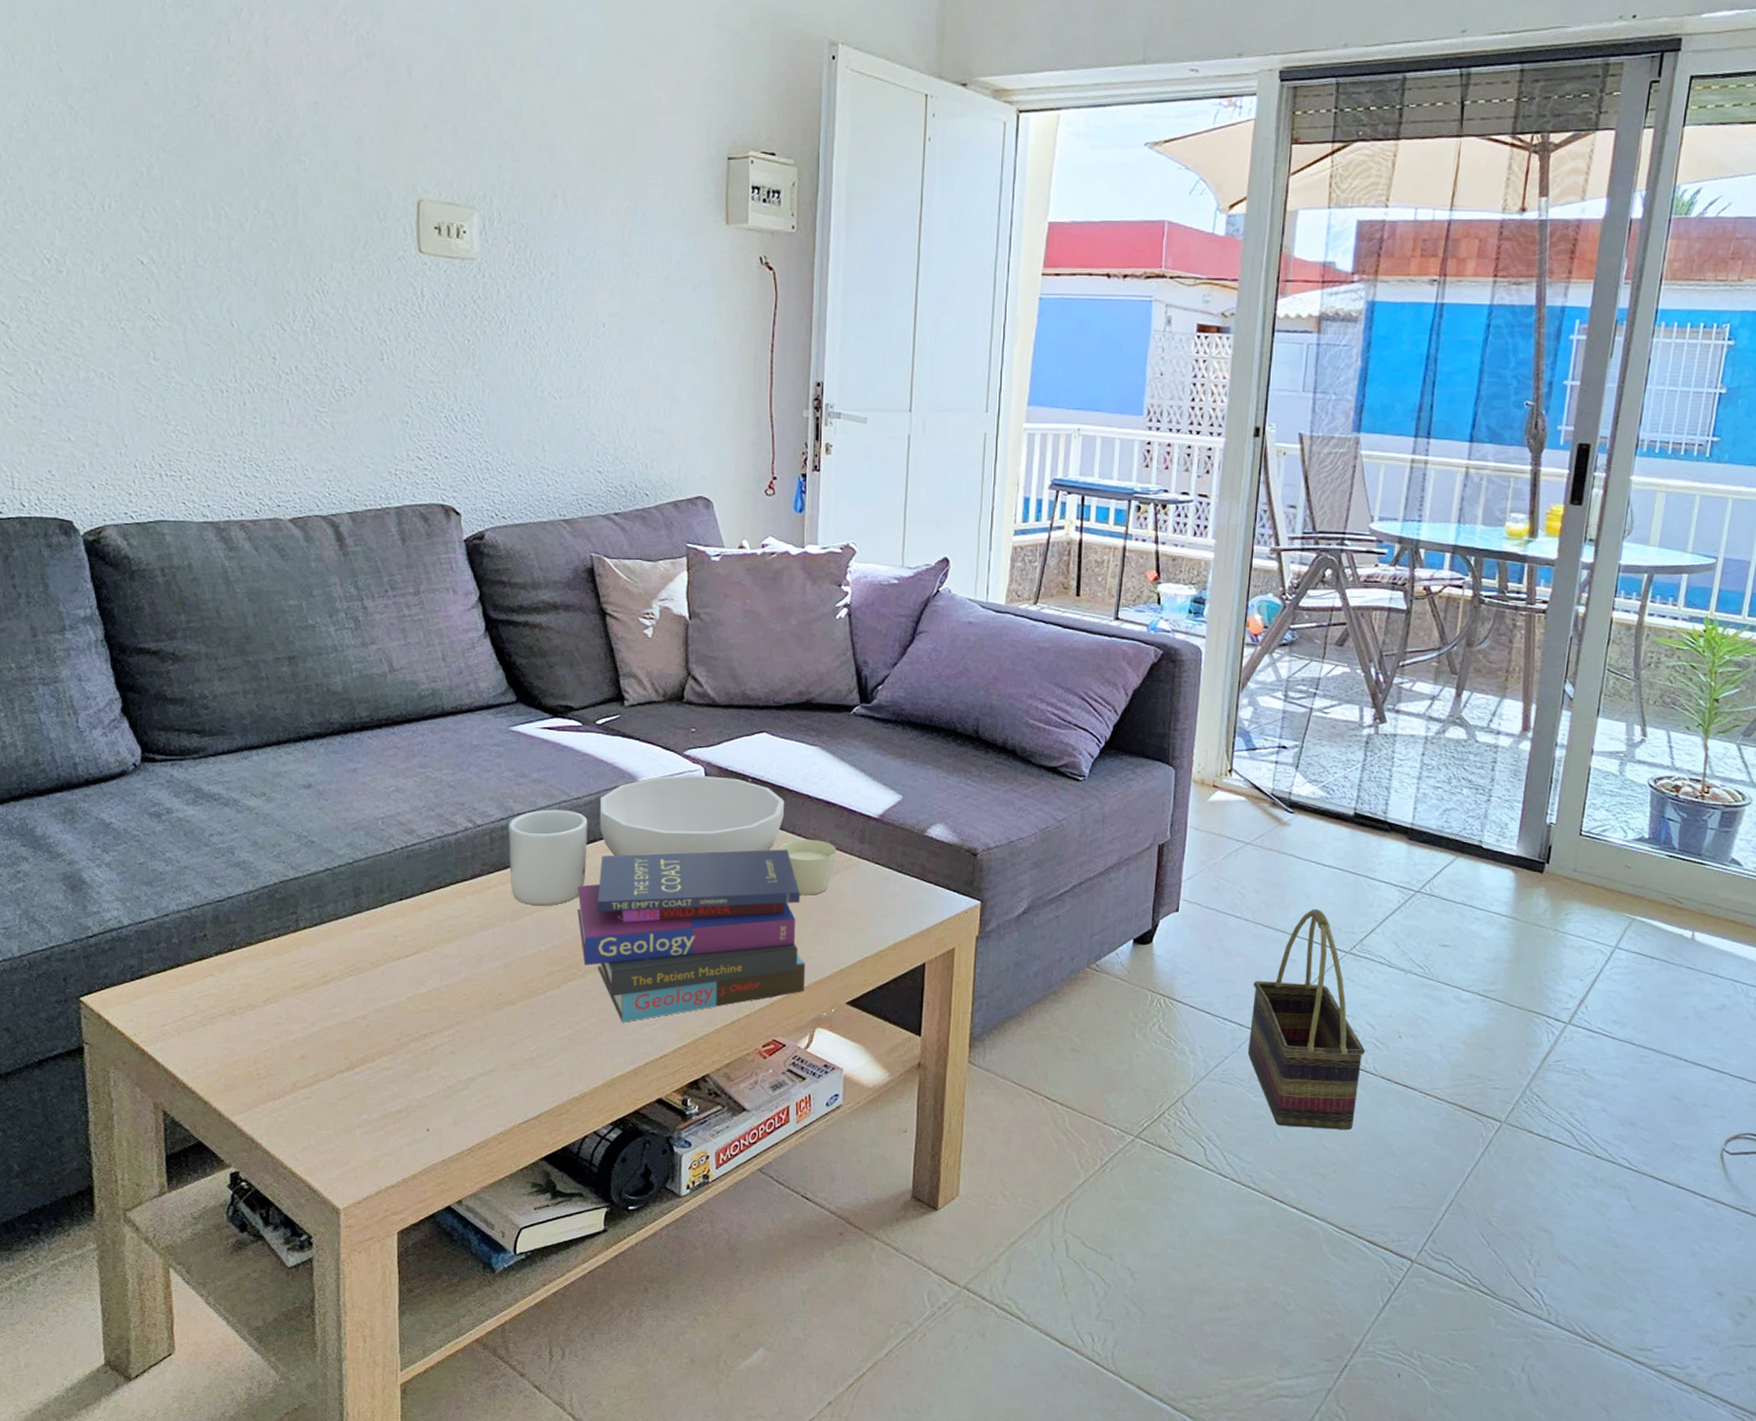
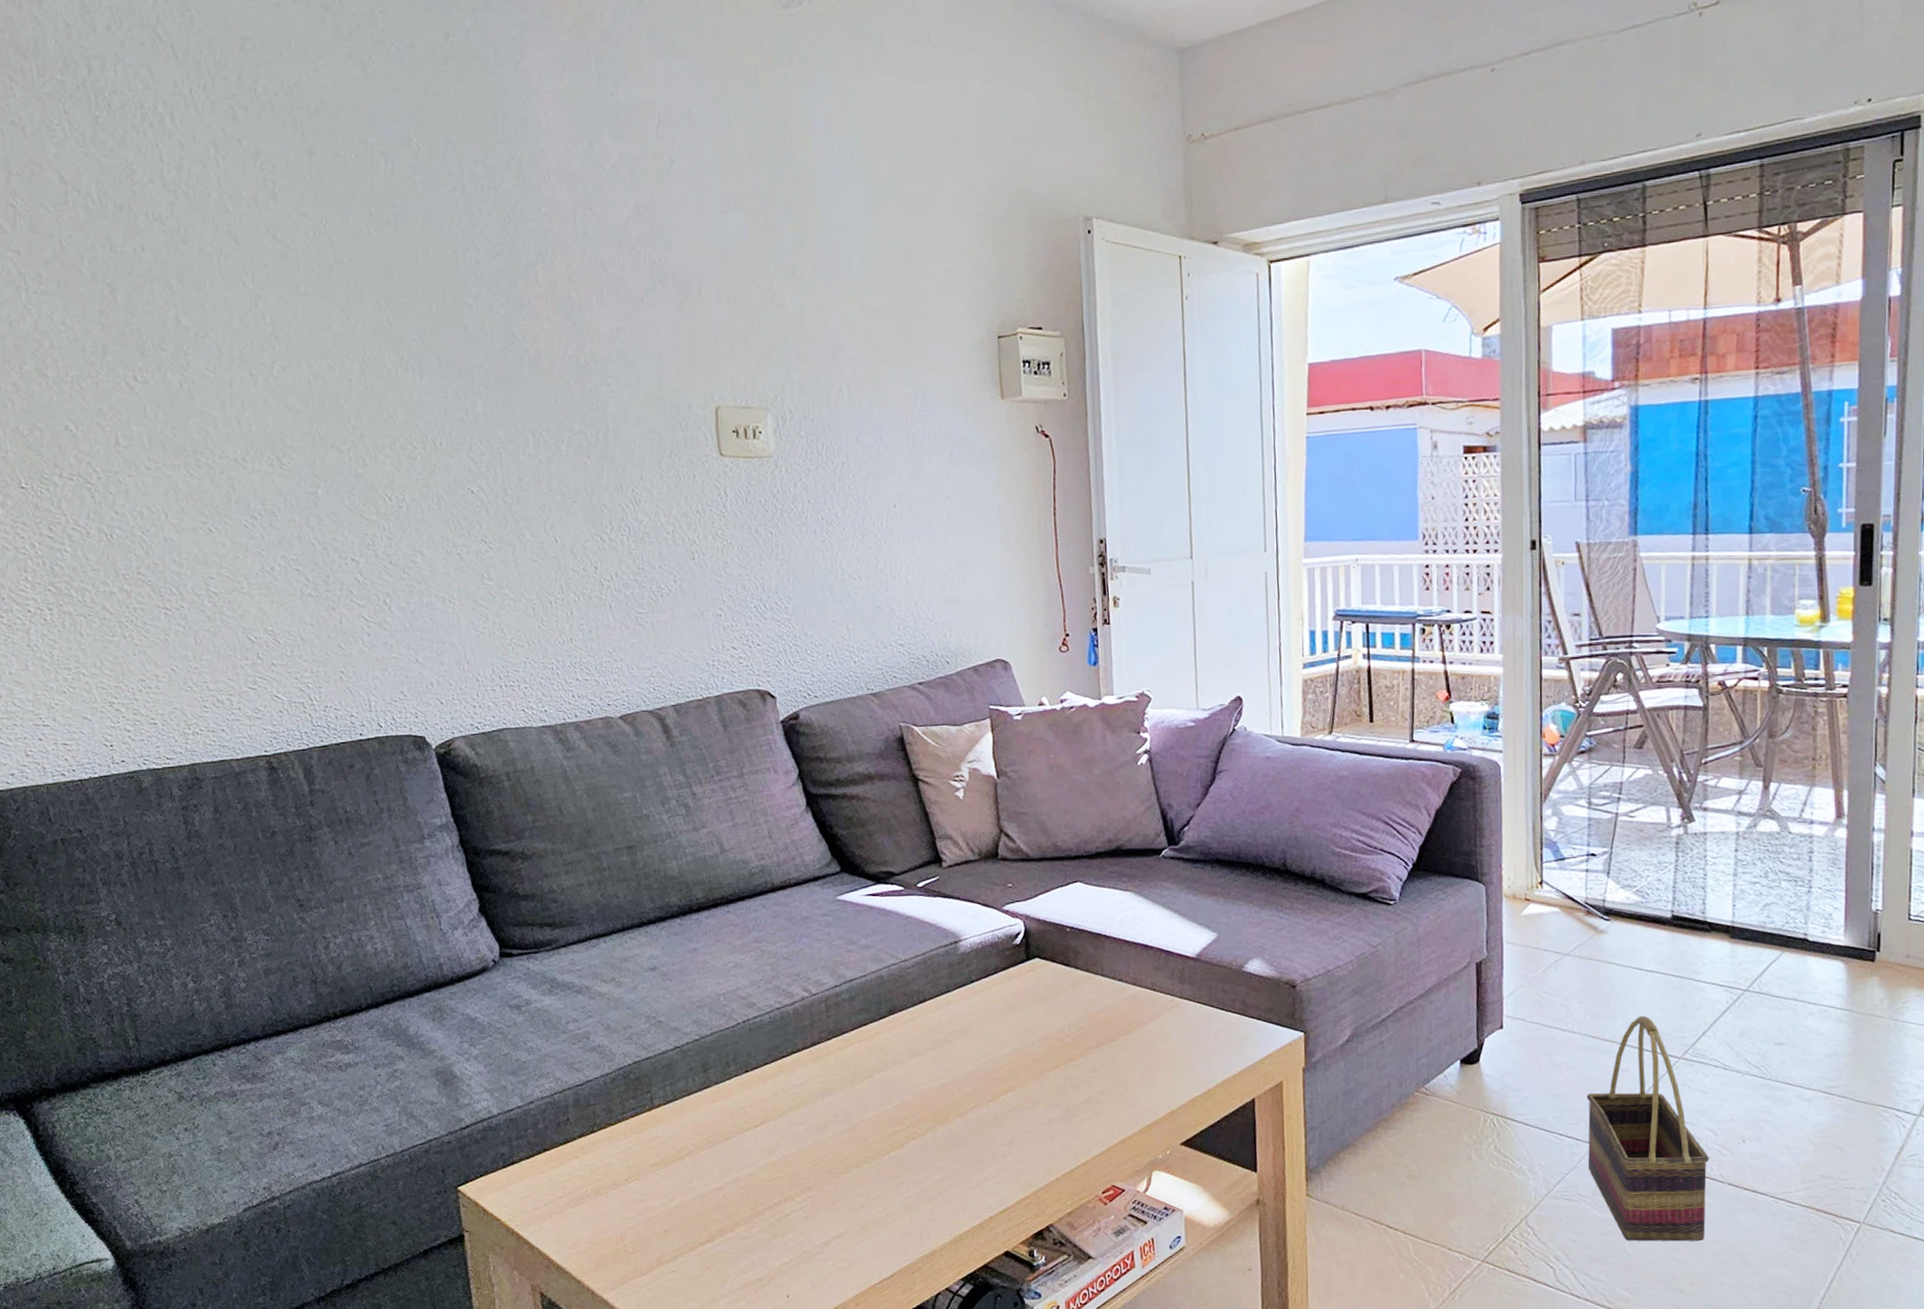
mug: present [509,809,588,906] -> none [842,972,919,1069]
books: present [577,849,806,1022] -> none [911,995,1139,1178]
bowl: present [599,775,785,856] -> none [926,928,1104,1014]
candle: present [779,839,837,895] -> none [1101,983,1158,1040]

